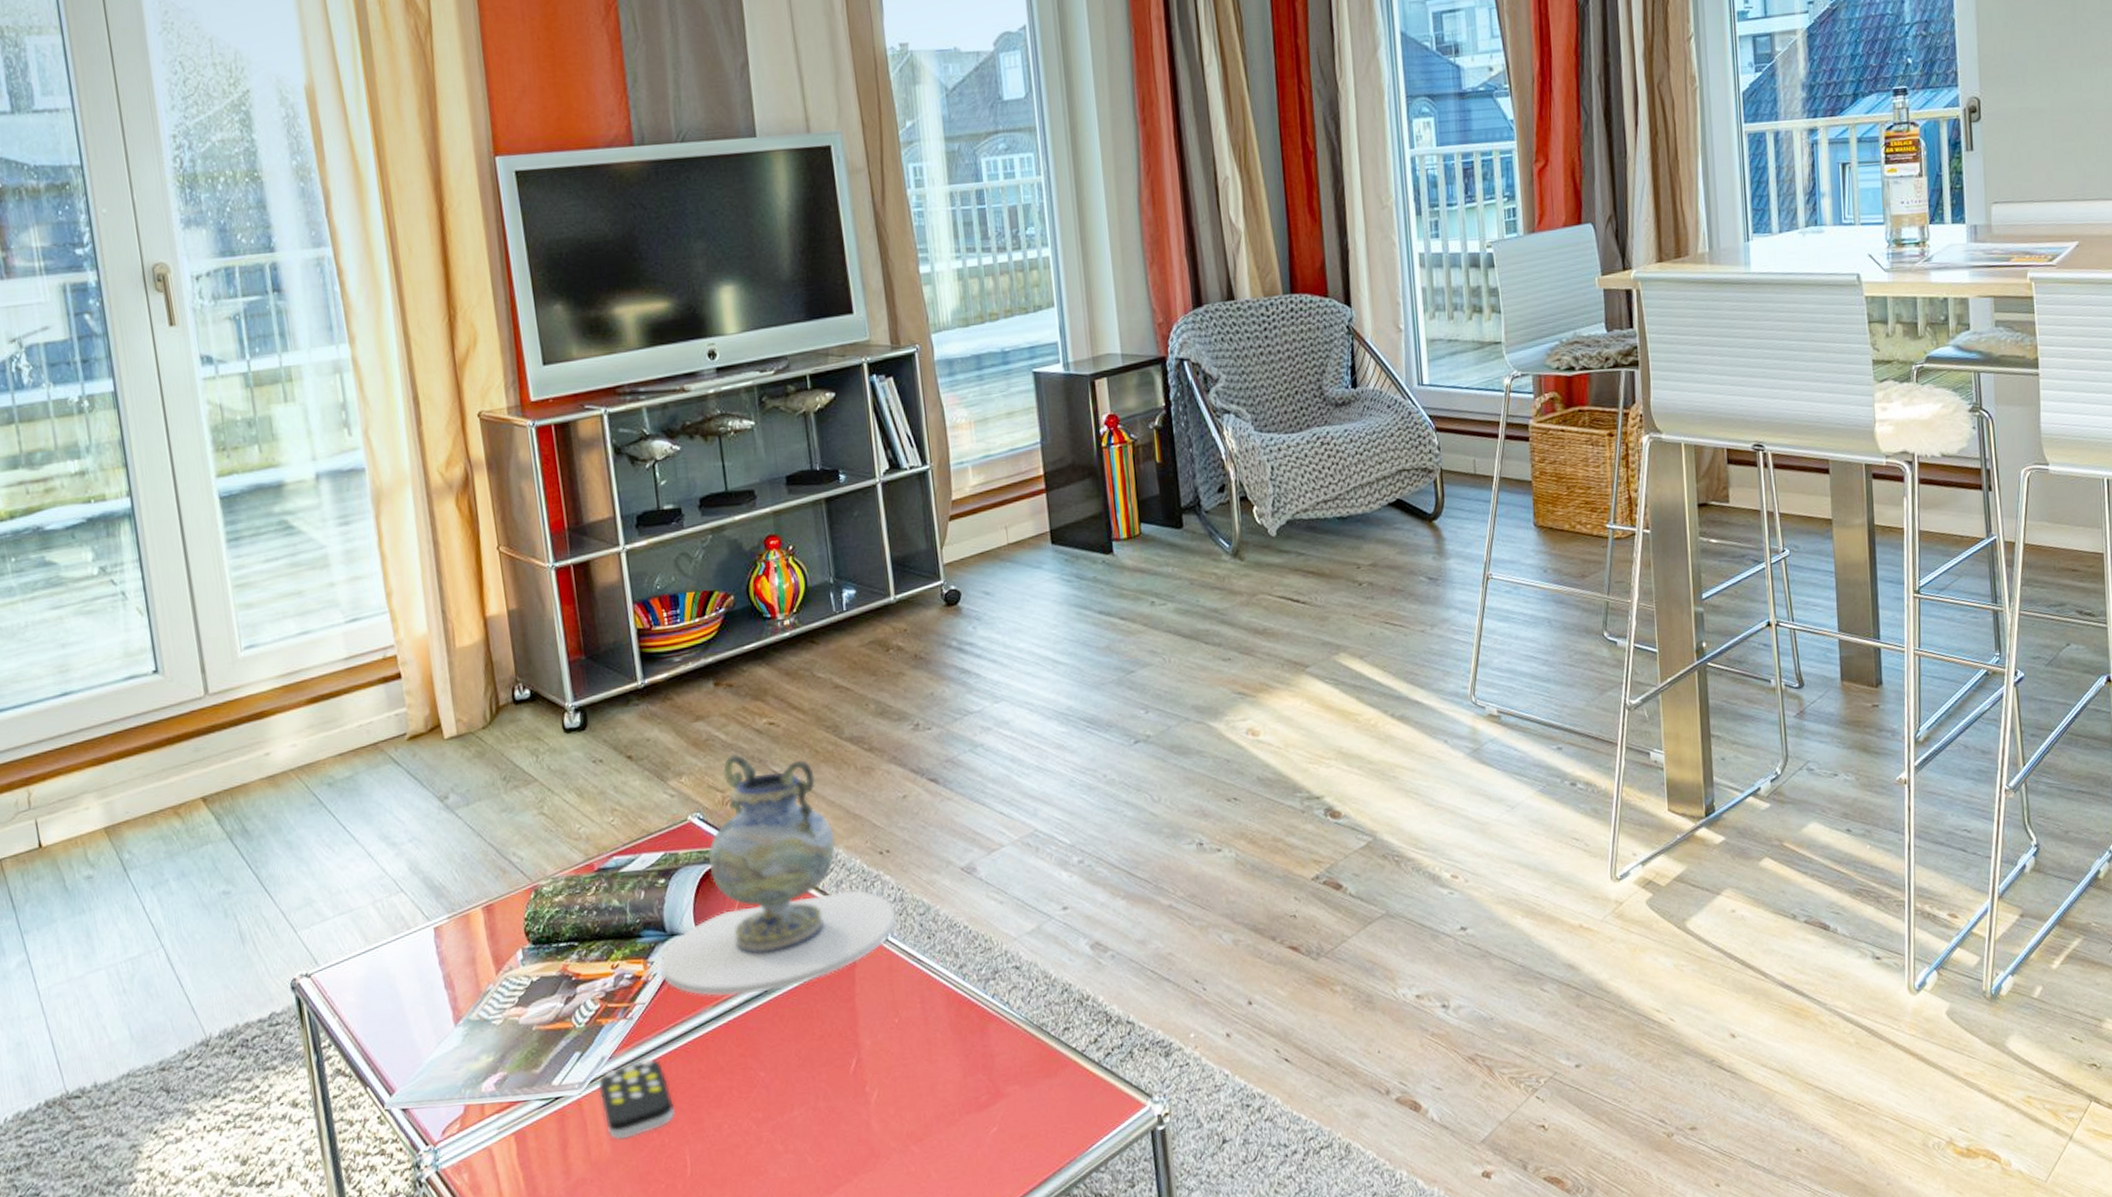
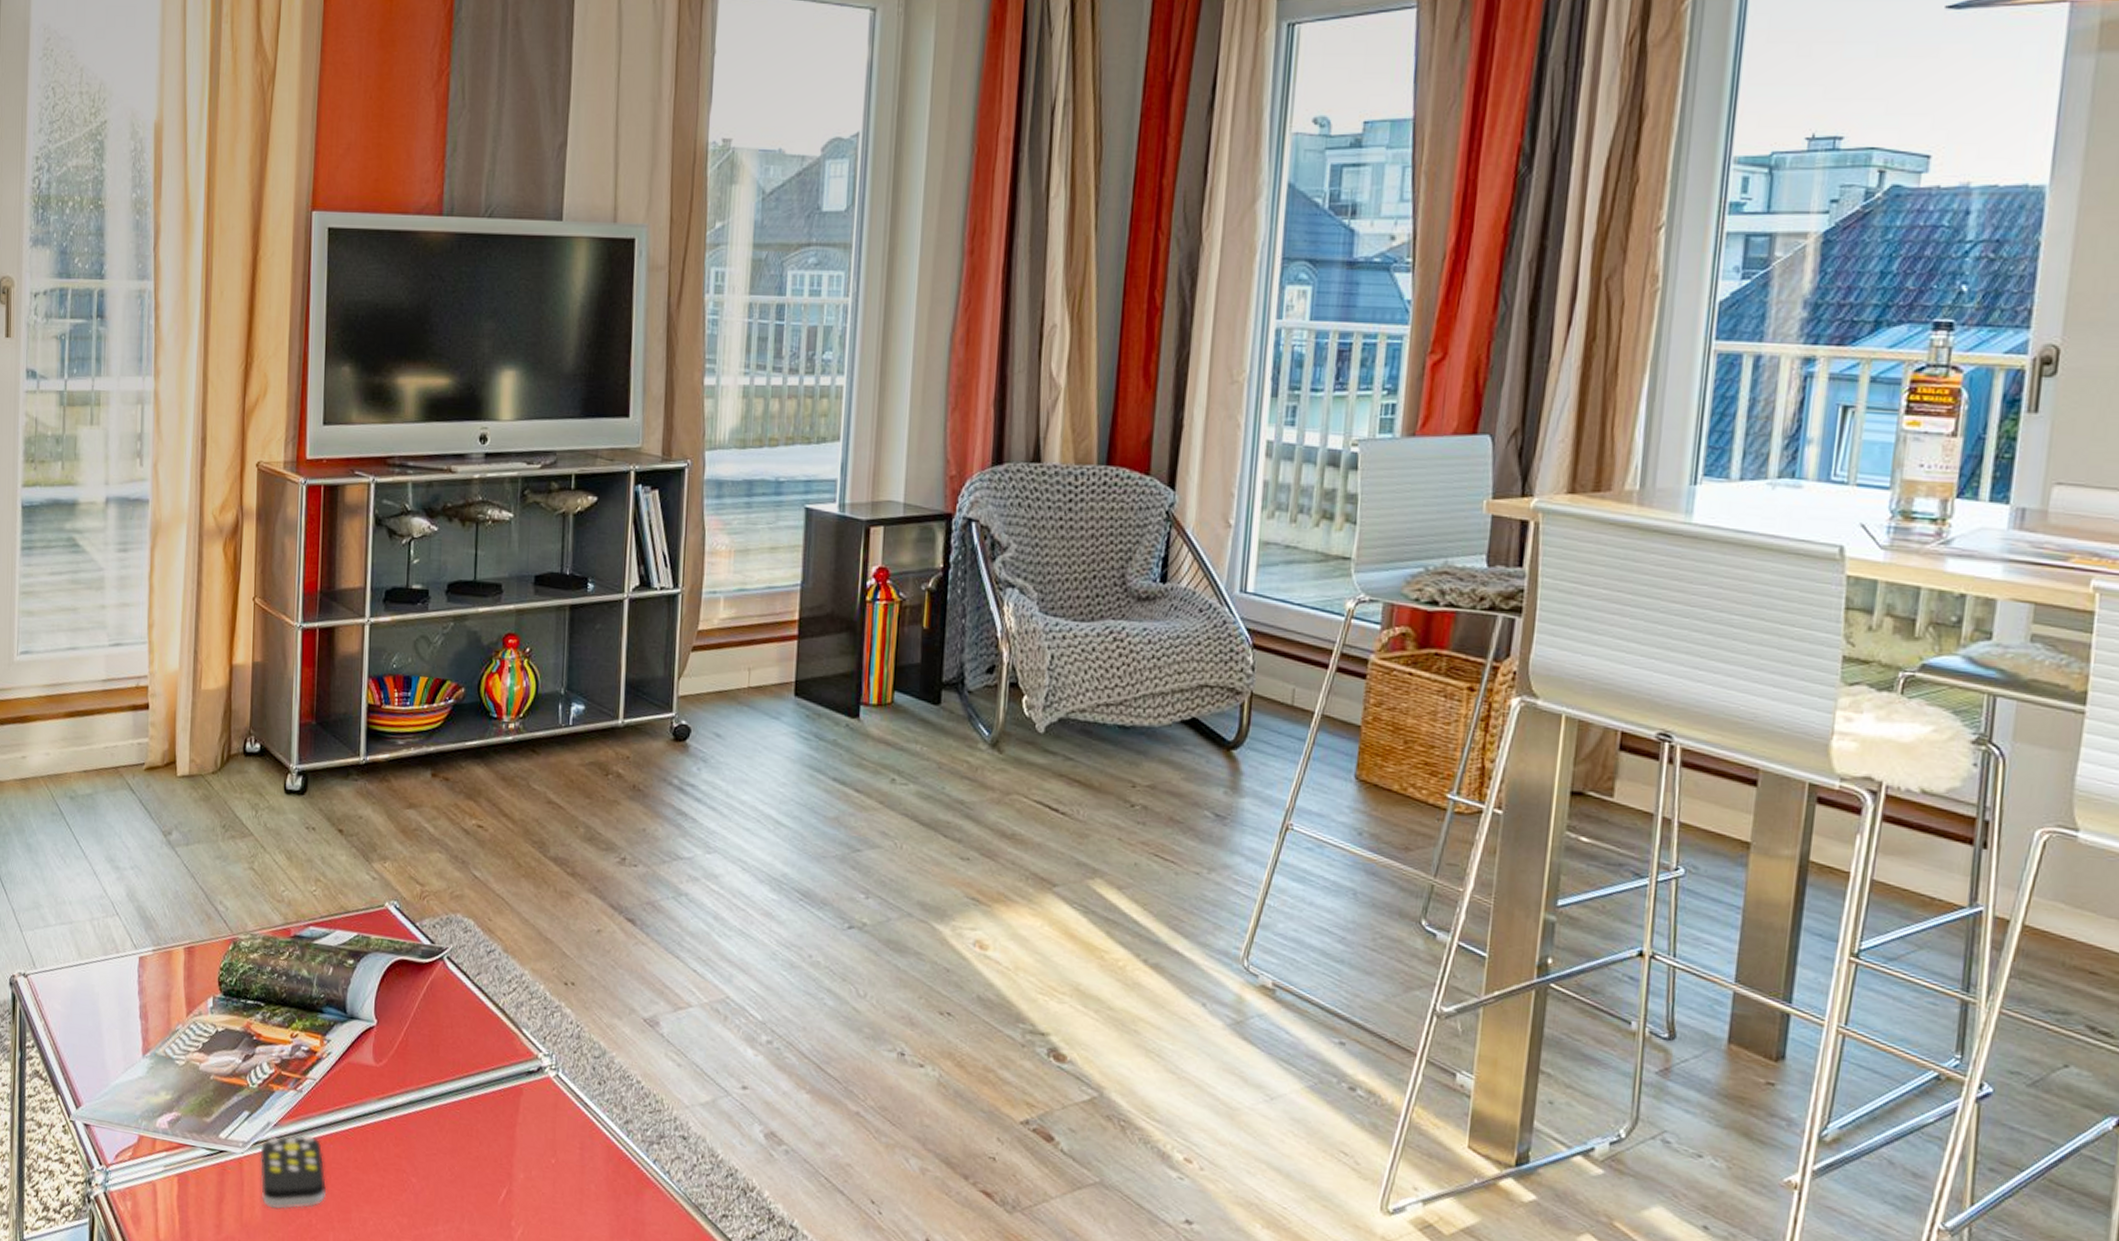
decorative vase: present [659,754,896,997] -> none [335,849,570,1099]

